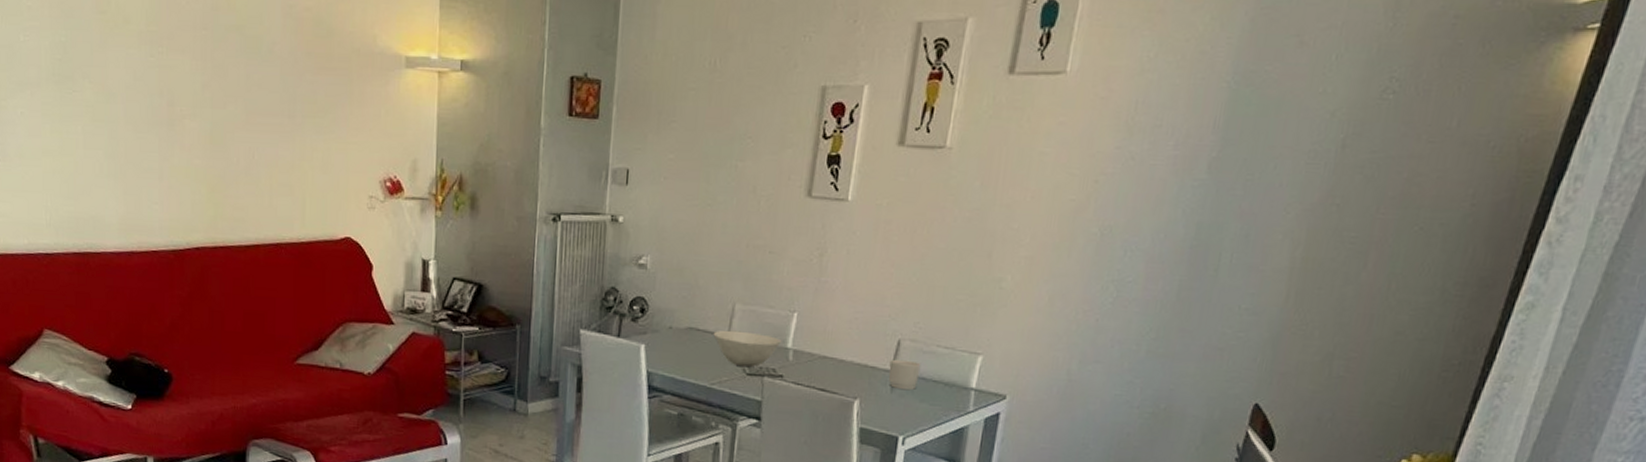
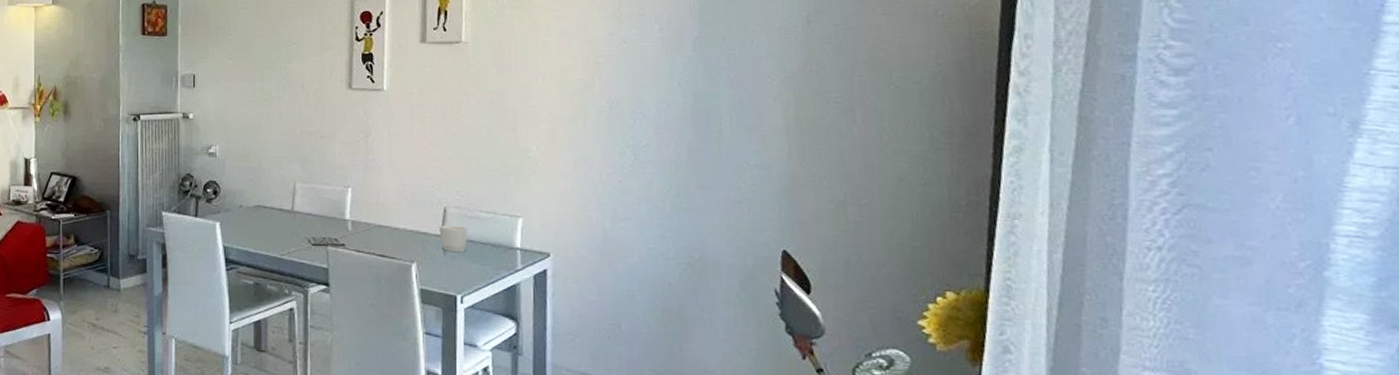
bowl: present [713,330,782,368] -> none [279,206,340,239]

